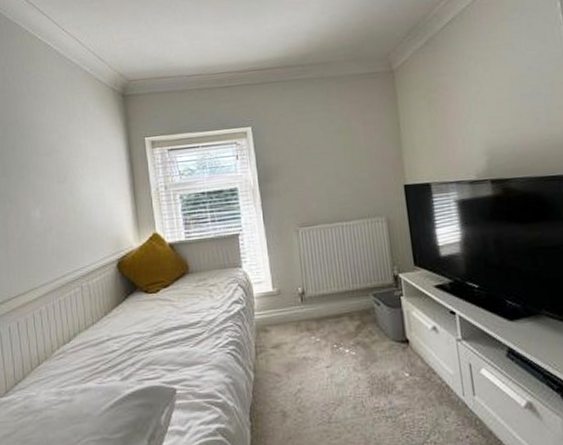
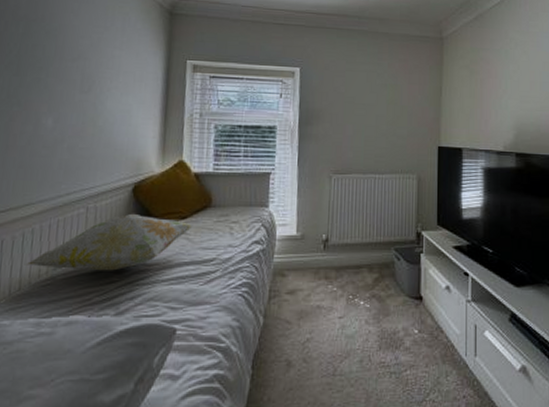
decorative pillow: none [40,287,177,344] -> present [25,213,195,271]

